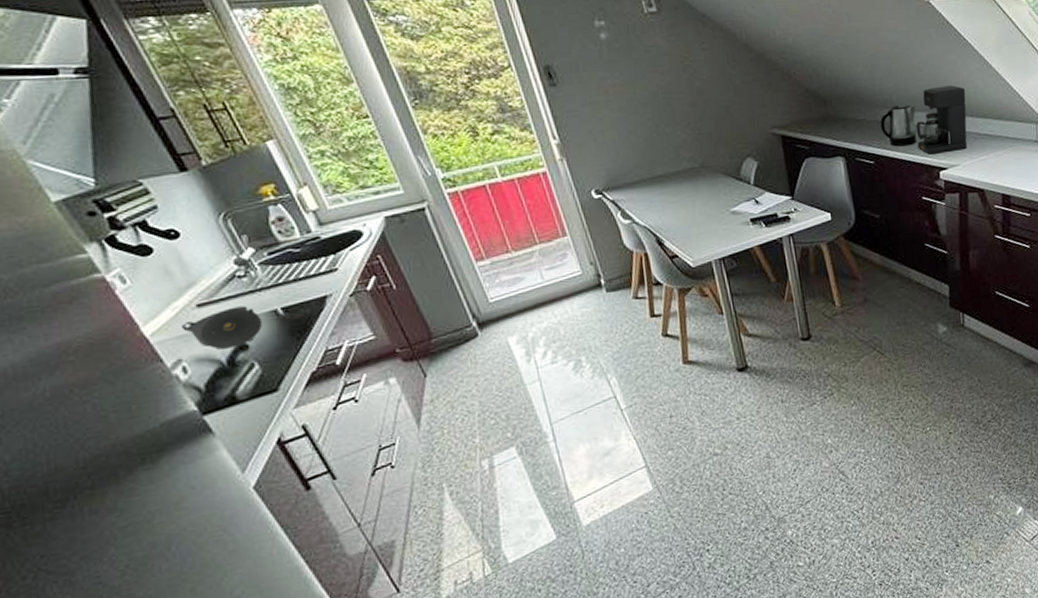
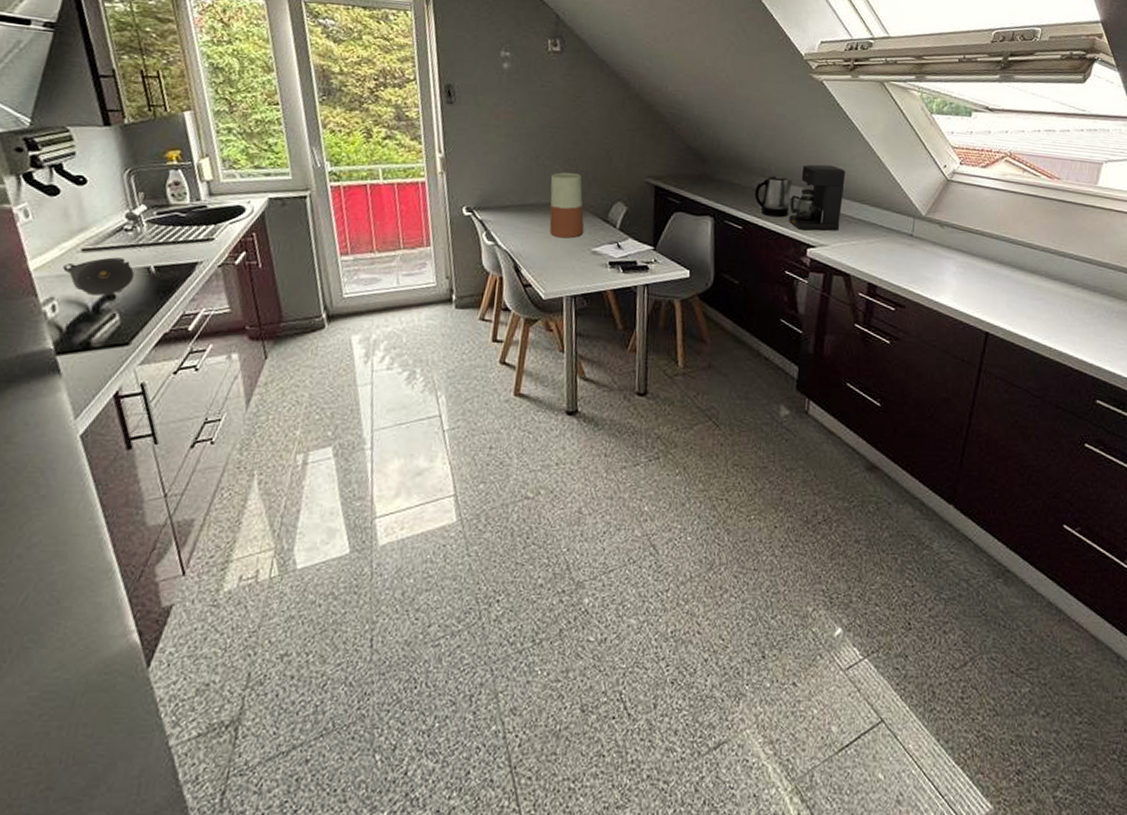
vase: none [674,136,720,205] -> present [549,172,585,239]

